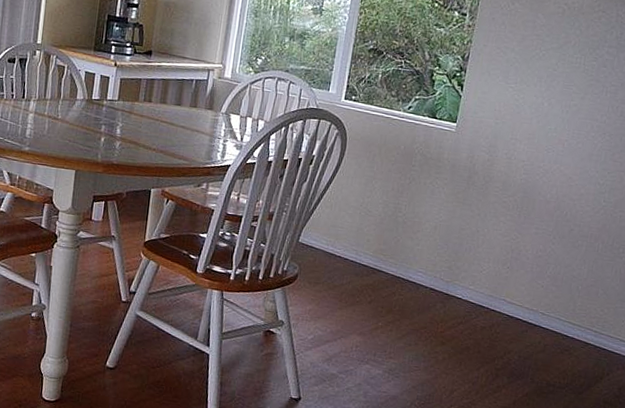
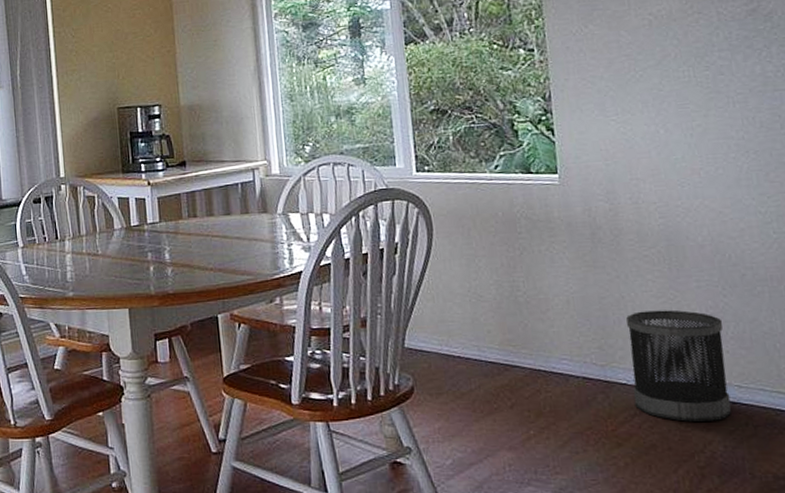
wastebasket: none [463,244,546,337] -> present [626,310,732,422]

